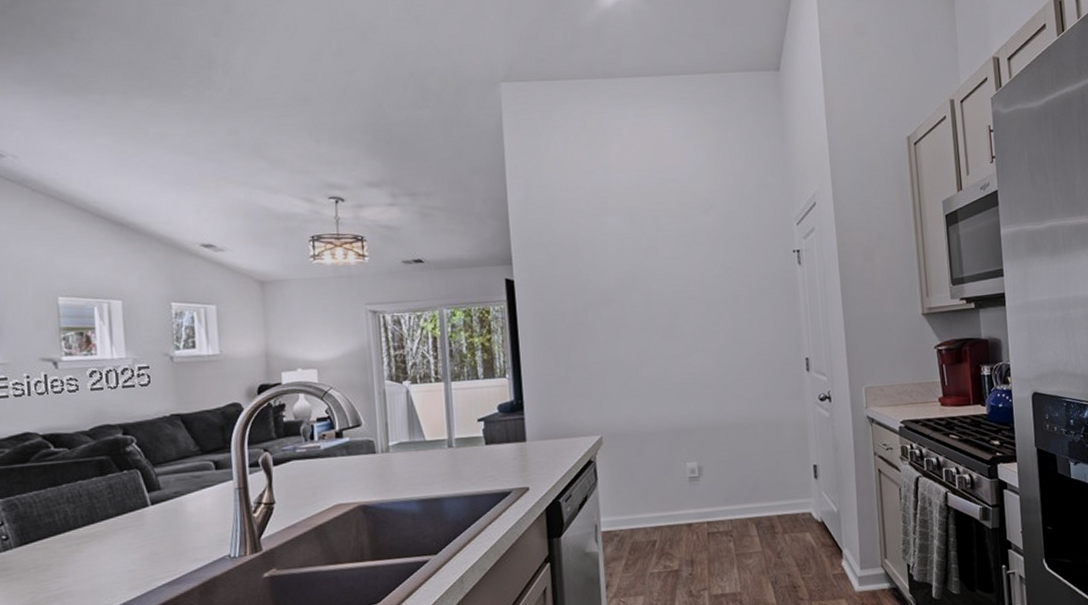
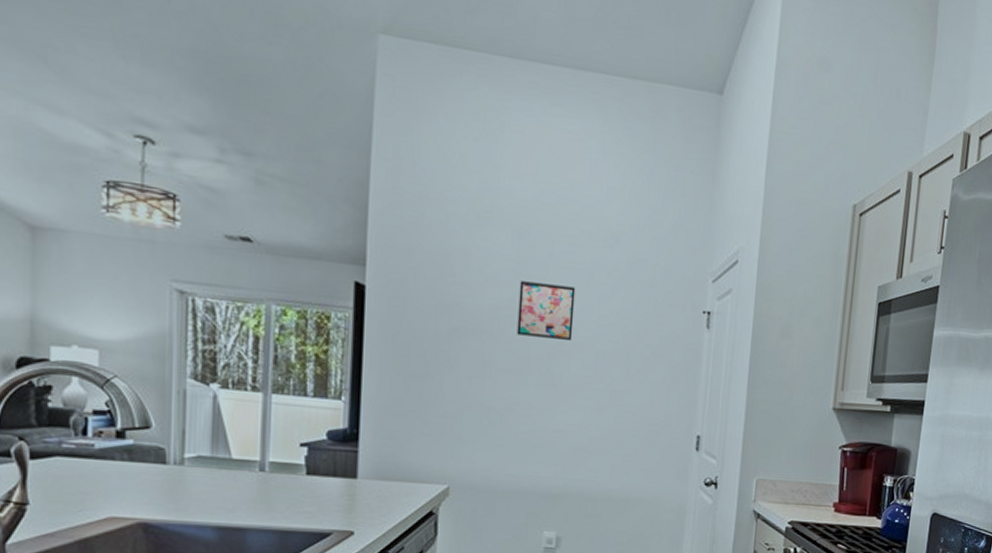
wall art: none [636,250,687,299] -> present [517,281,576,340]

